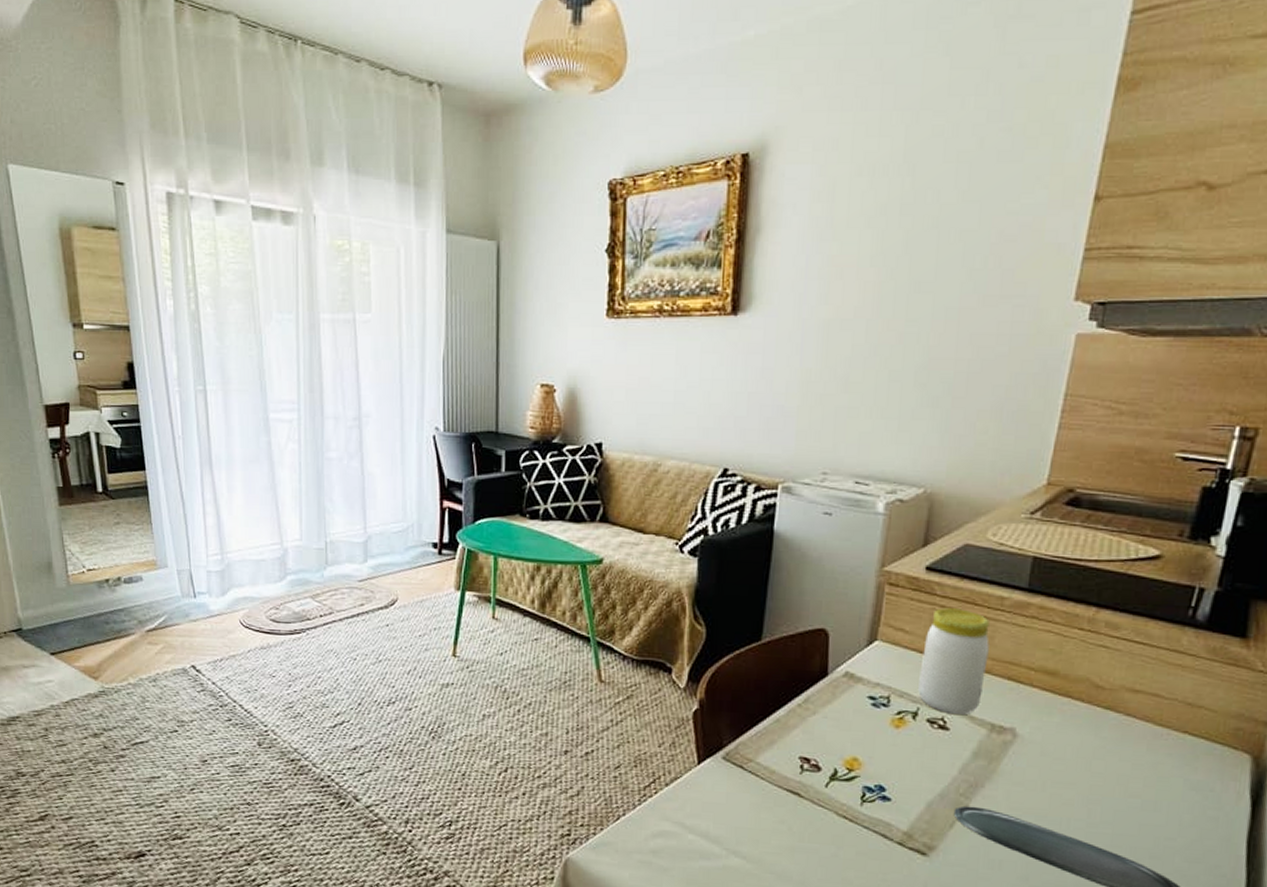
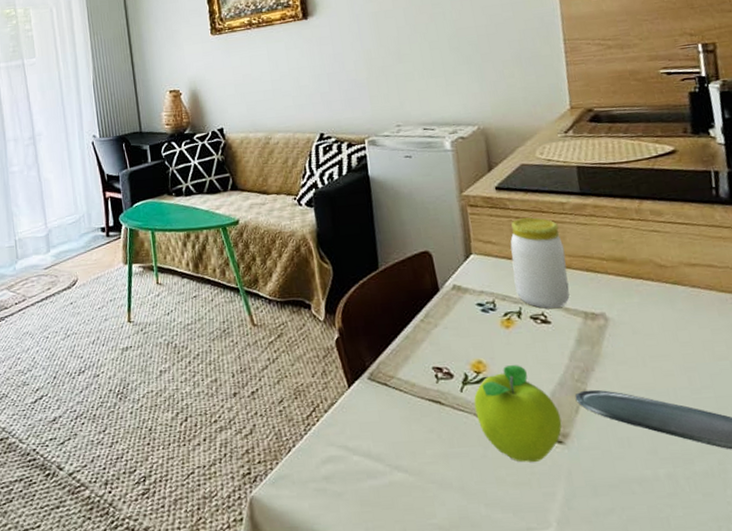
fruit: none [836,768,932,869] -> present [473,365,562,462]

